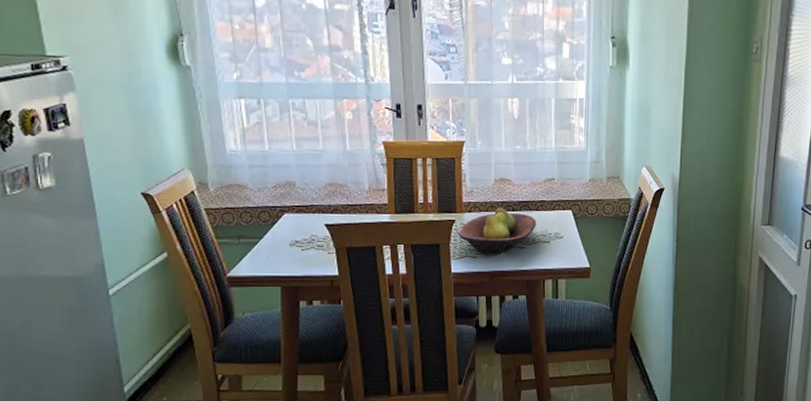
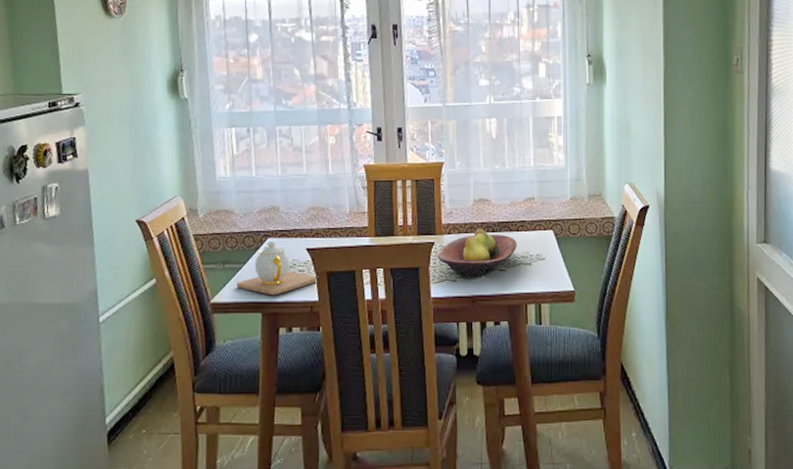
teapot: none [253,217,338,270] -> present [236,242,318,296]

